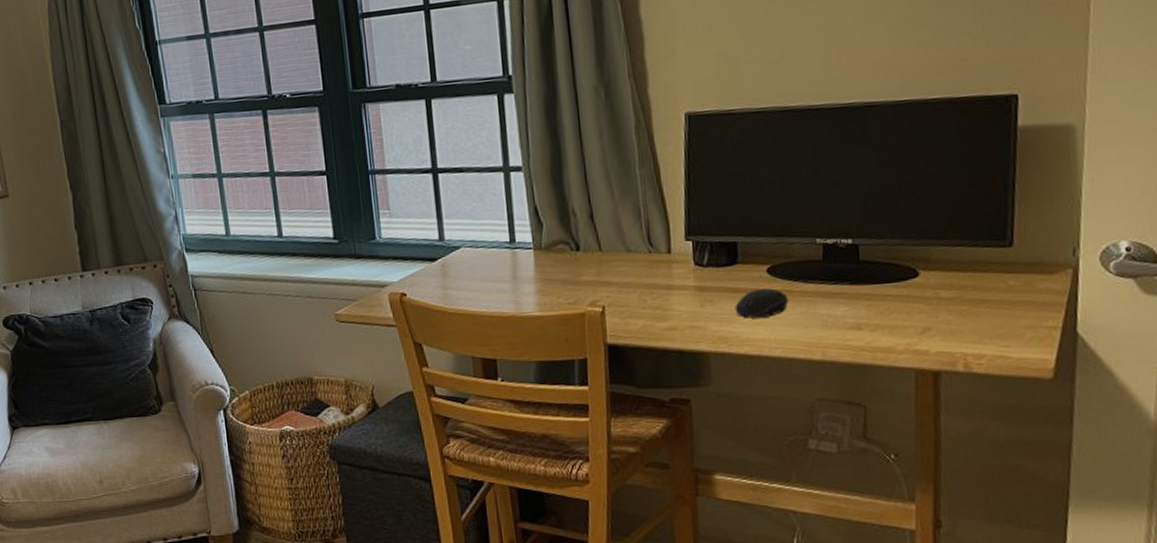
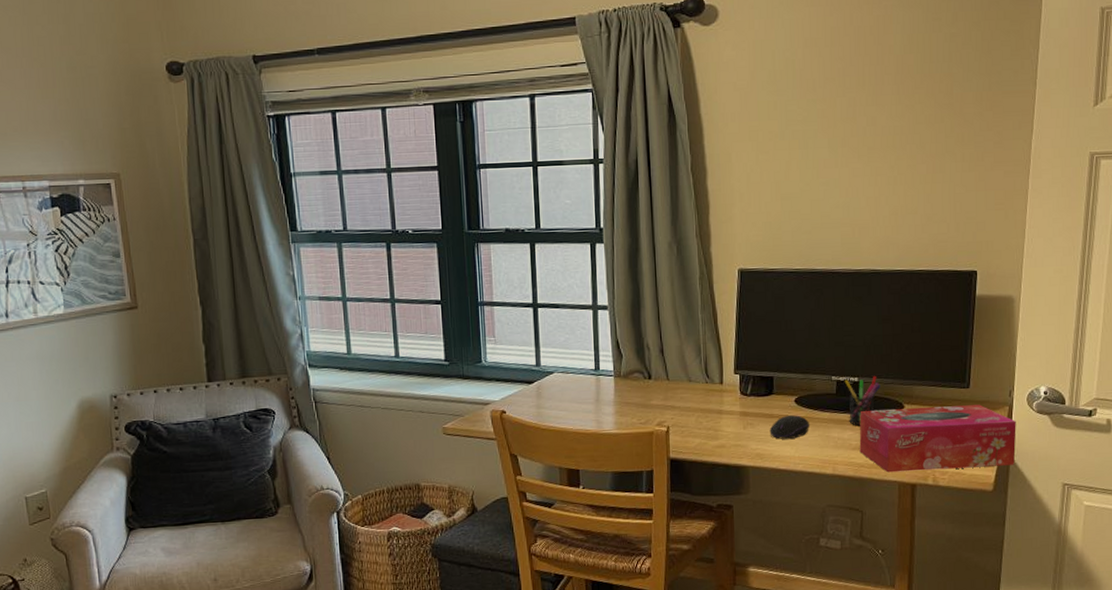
pen holder: none [833,235,884,300] -> present [844,375,880,426]
tissue box: none [856,267,1086,358] -> present [859,404,1016,473]

